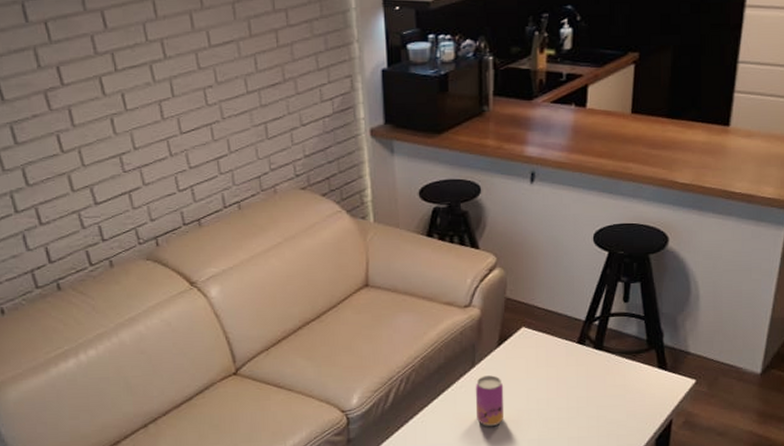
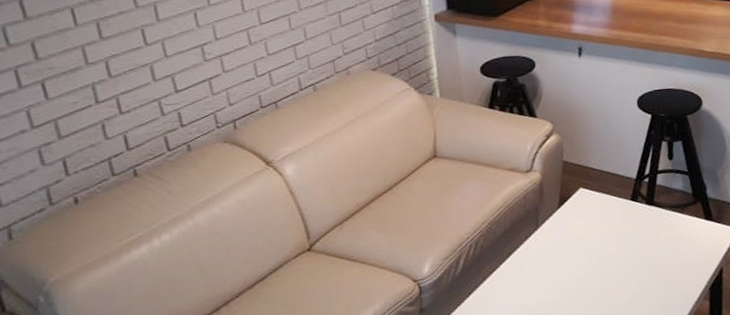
beer can: present [475,375,505,427] -> none [540,235,569,287]

